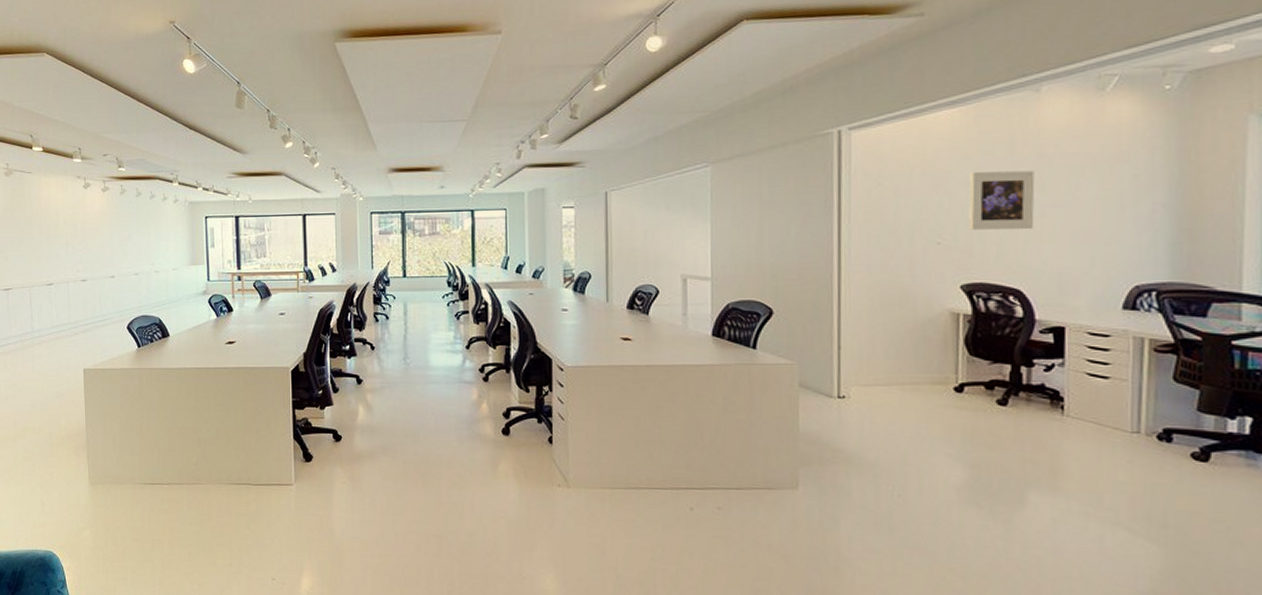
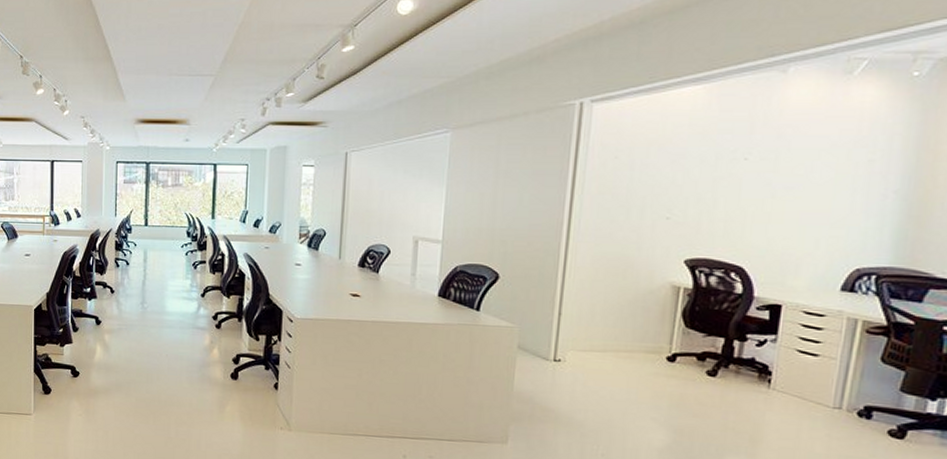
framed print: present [968,170,1035,230] -> none [700,150,771,210]

